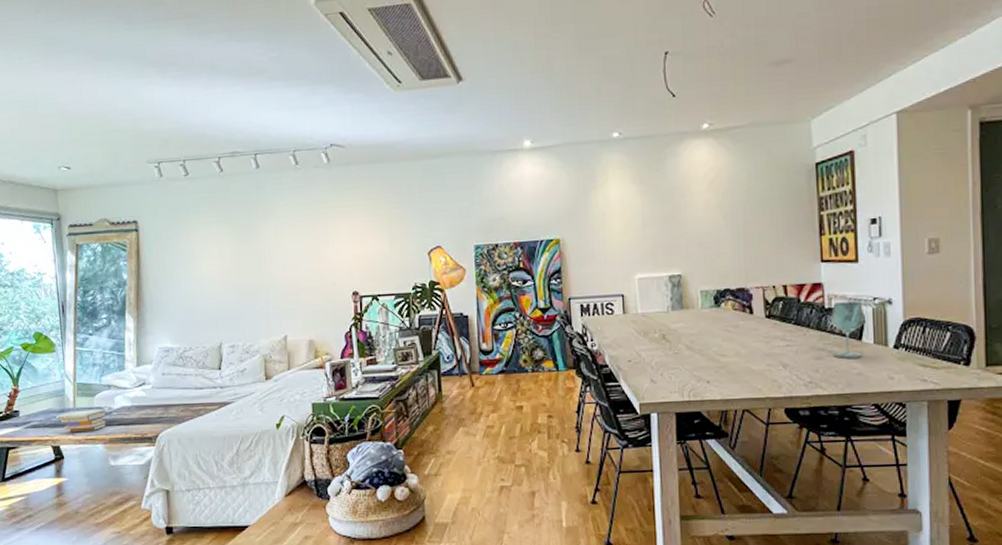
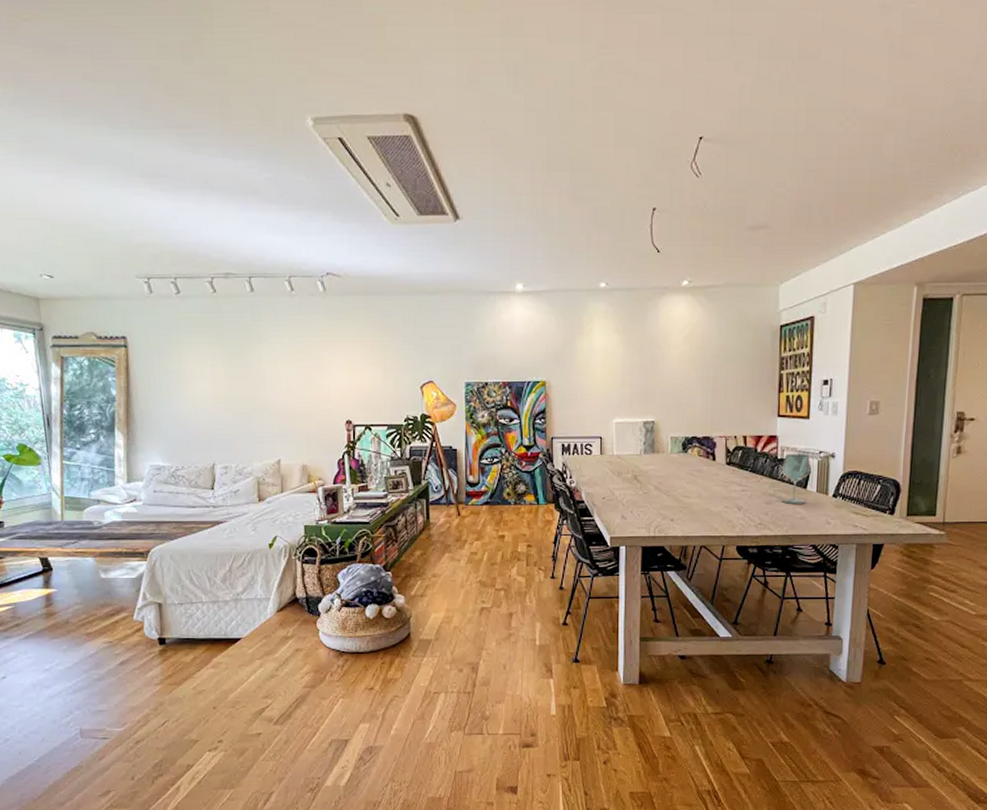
books: present [55,409,106,433] -> none [42,523,96,545]

